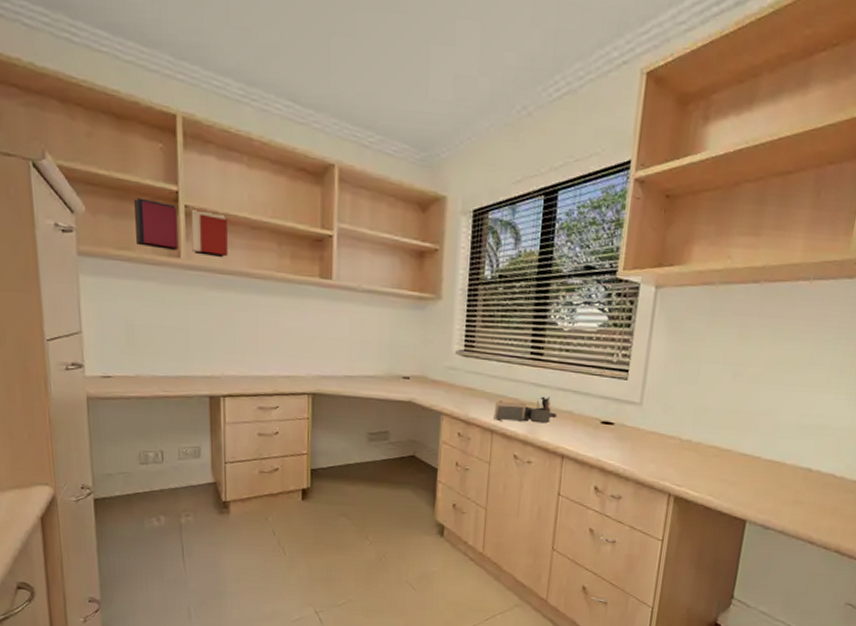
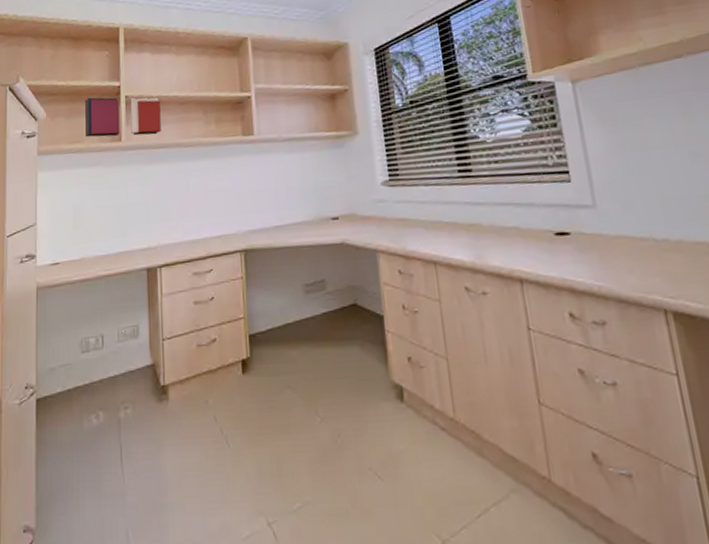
desk organizer: present [494,396,557,422] -> none [432,215,503,250]

